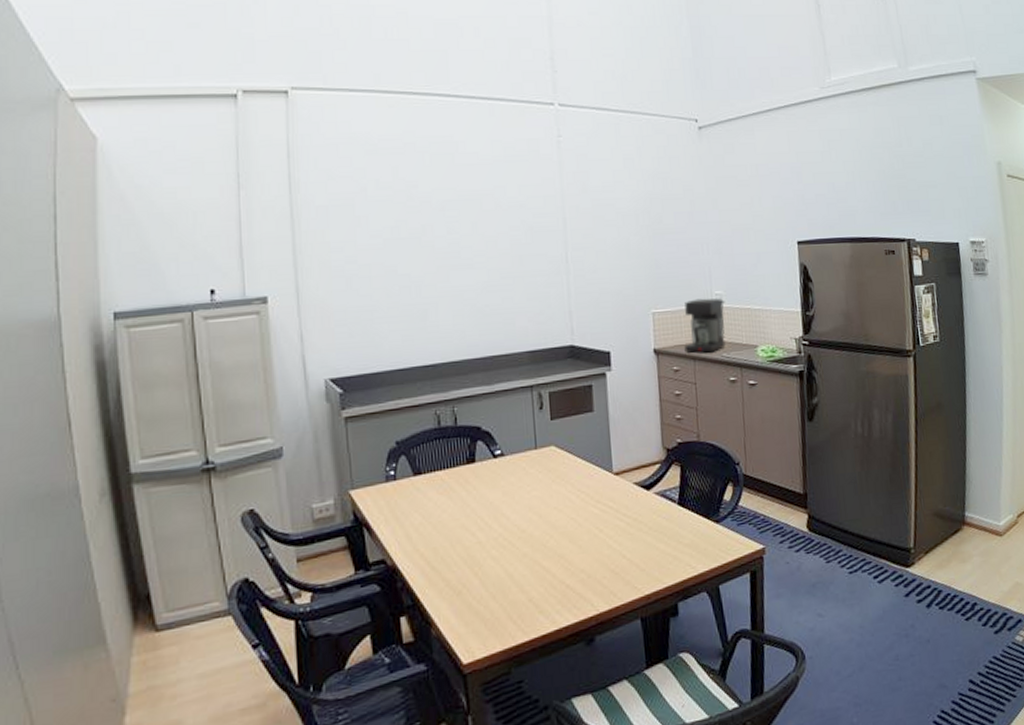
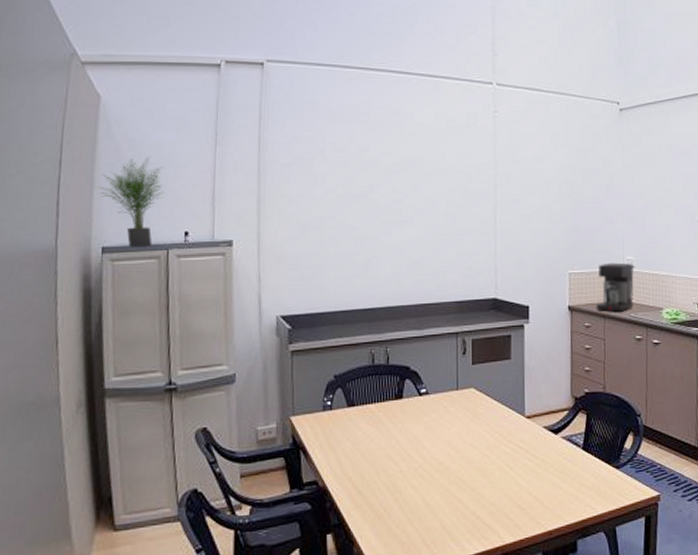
potted plant: none [105,206,182,312] -> present [100,157,164,248]

